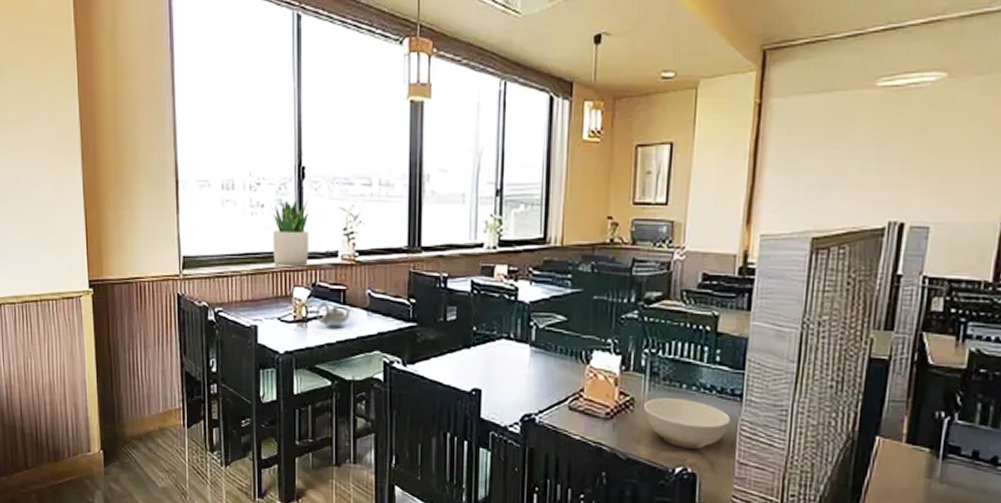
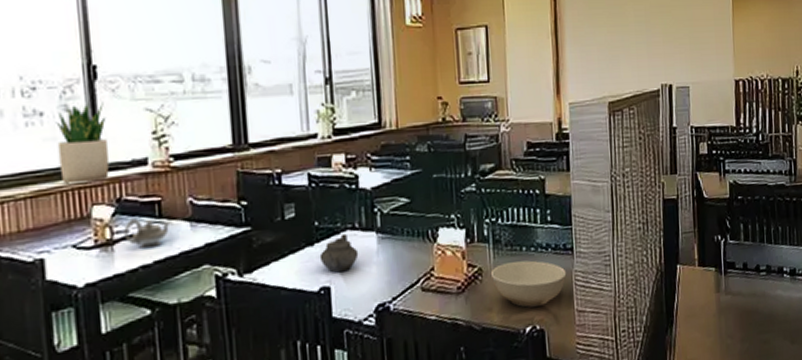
teapot: none [474,342,511,378] -> present [319,233,359,273]

